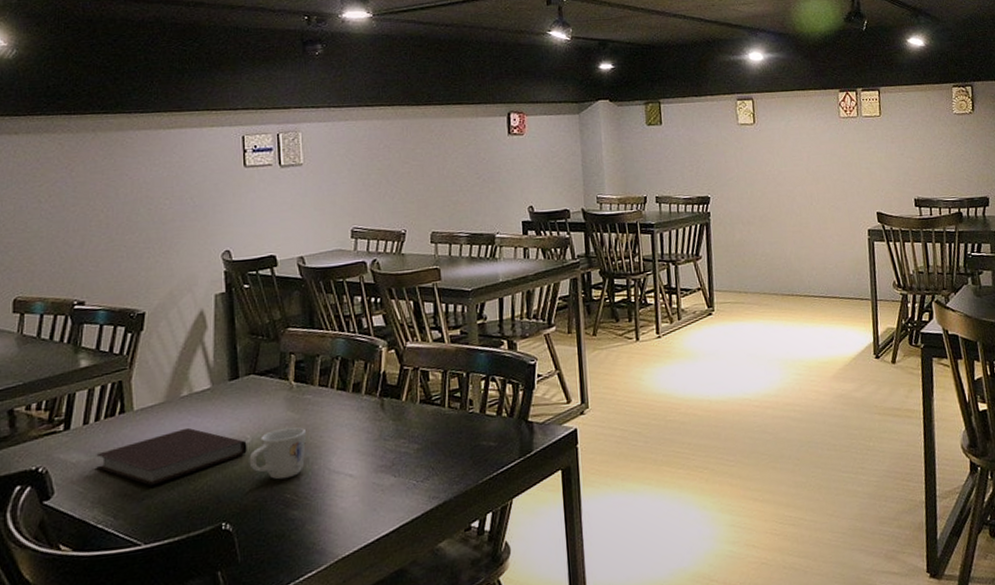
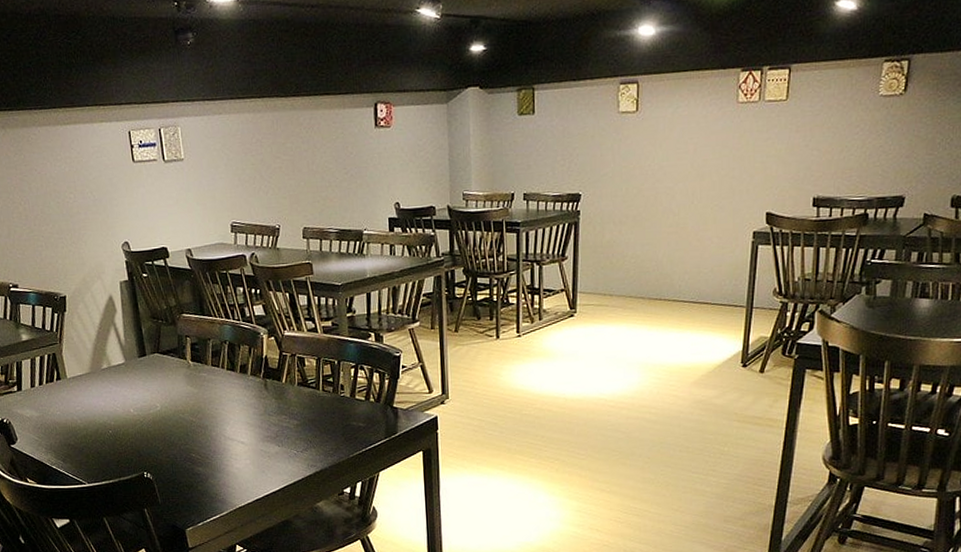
notebook: present [96,427,247,486] -> none [44,394,158,439]
mug: present [249,426,307,480] -> none [160,399,205,442]

